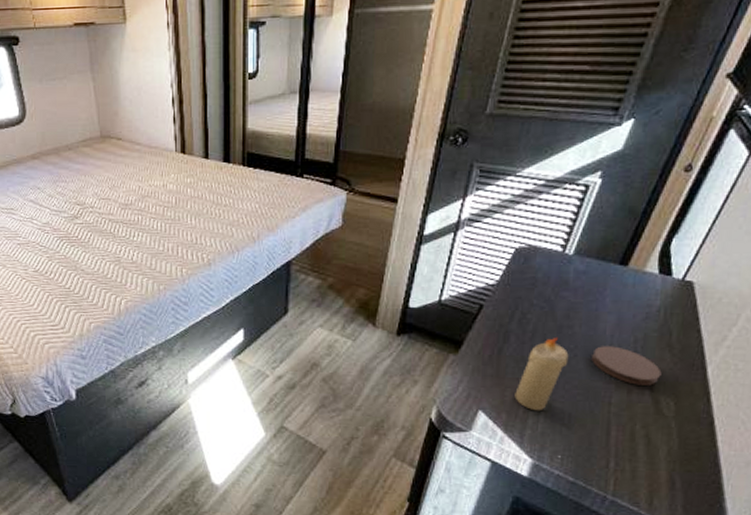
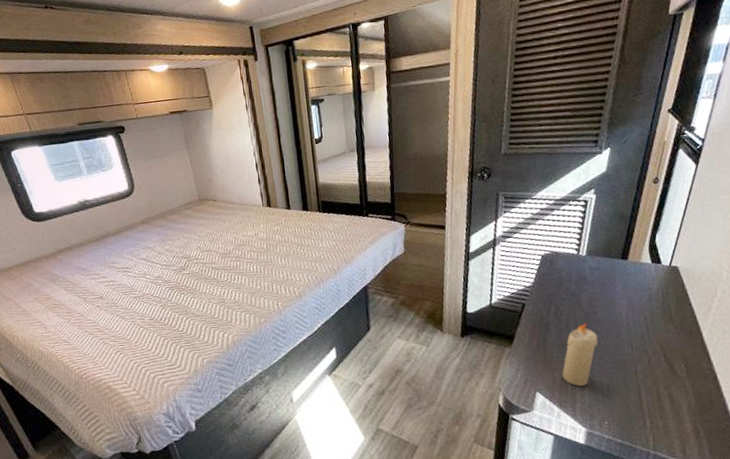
coaster: present [592,346,662,386] -> none [615,324,670,354]

